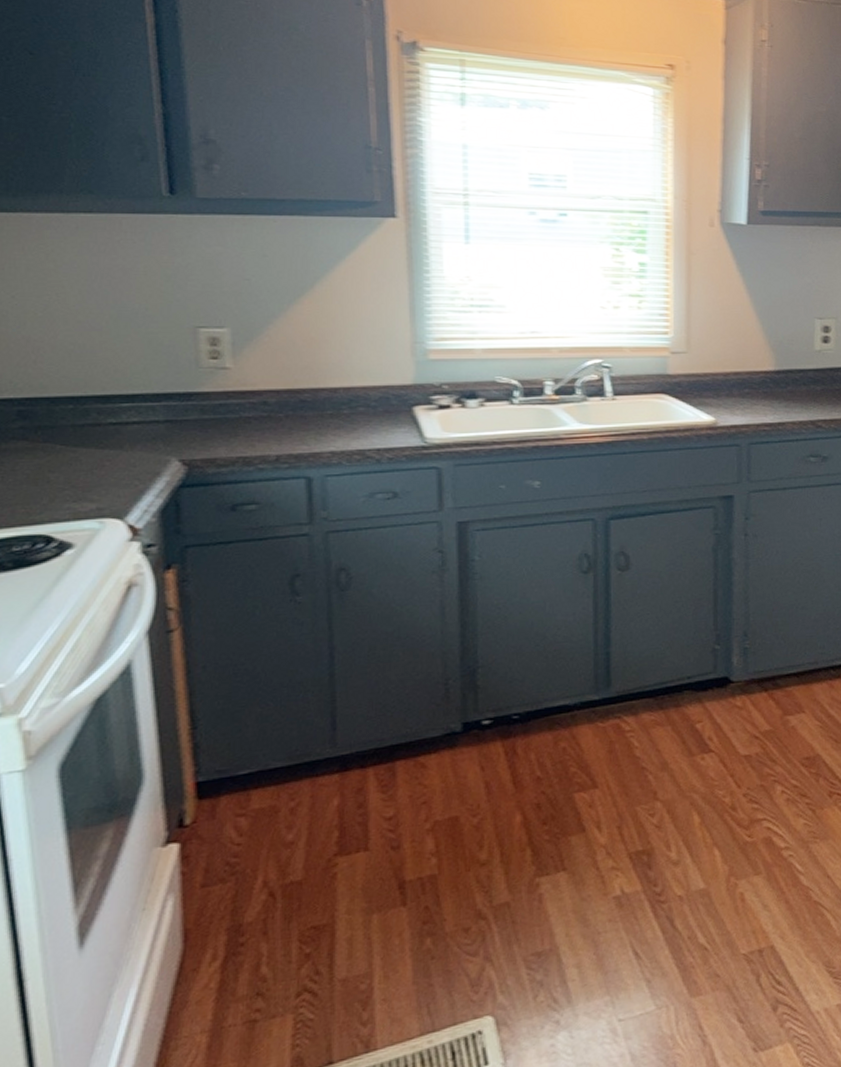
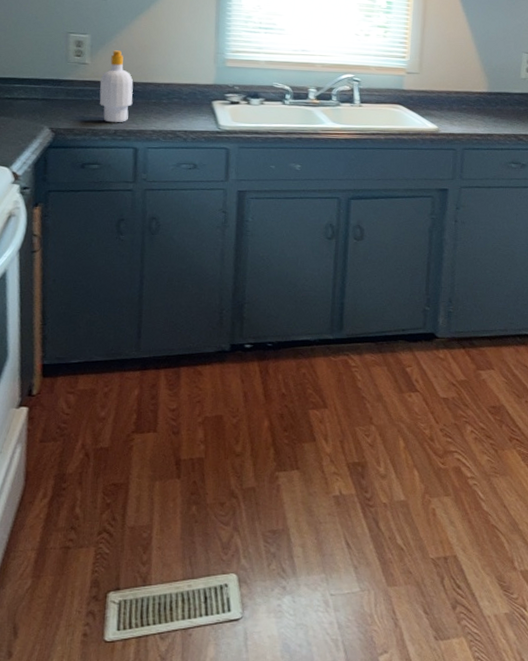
soap bottle: none [249,347,300,446] -> present [99,50,134,123]

